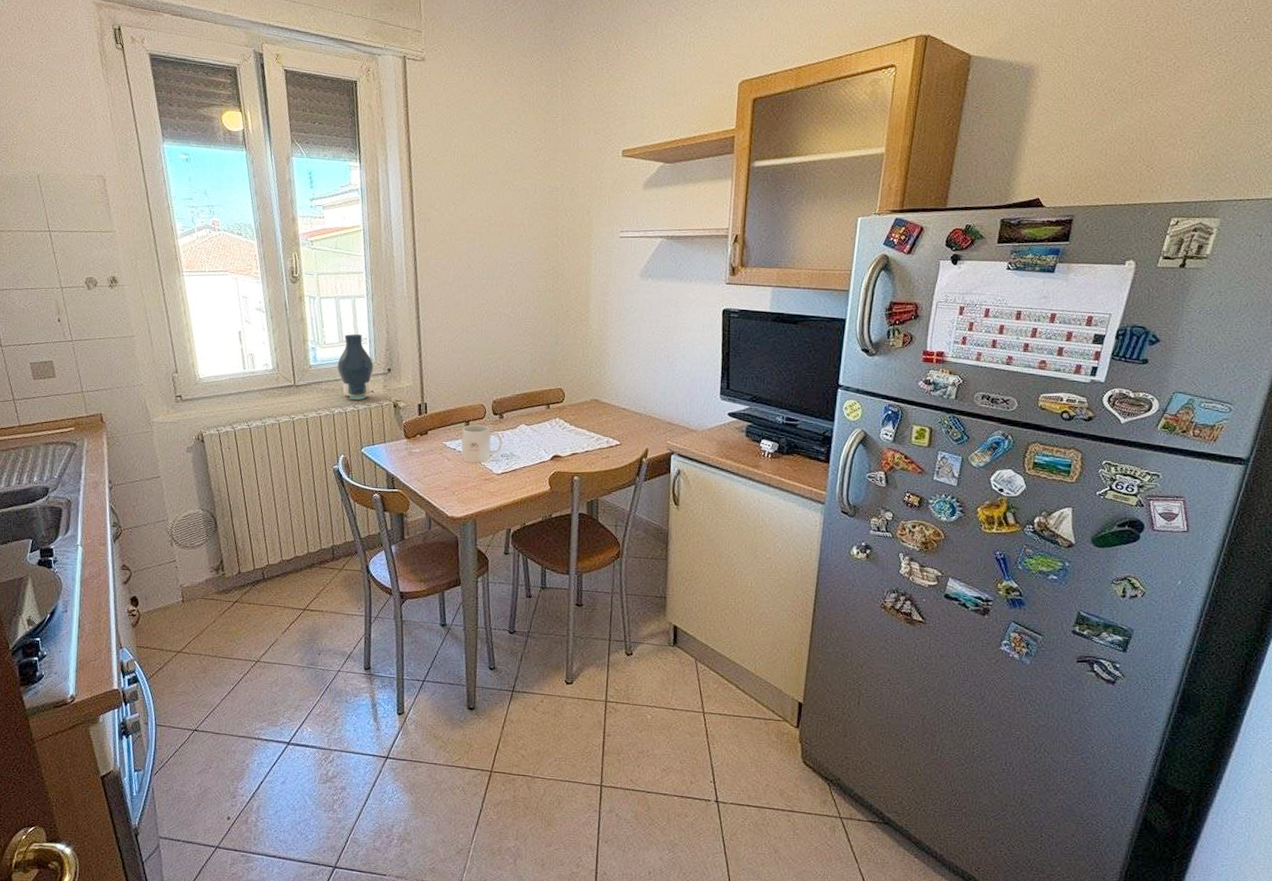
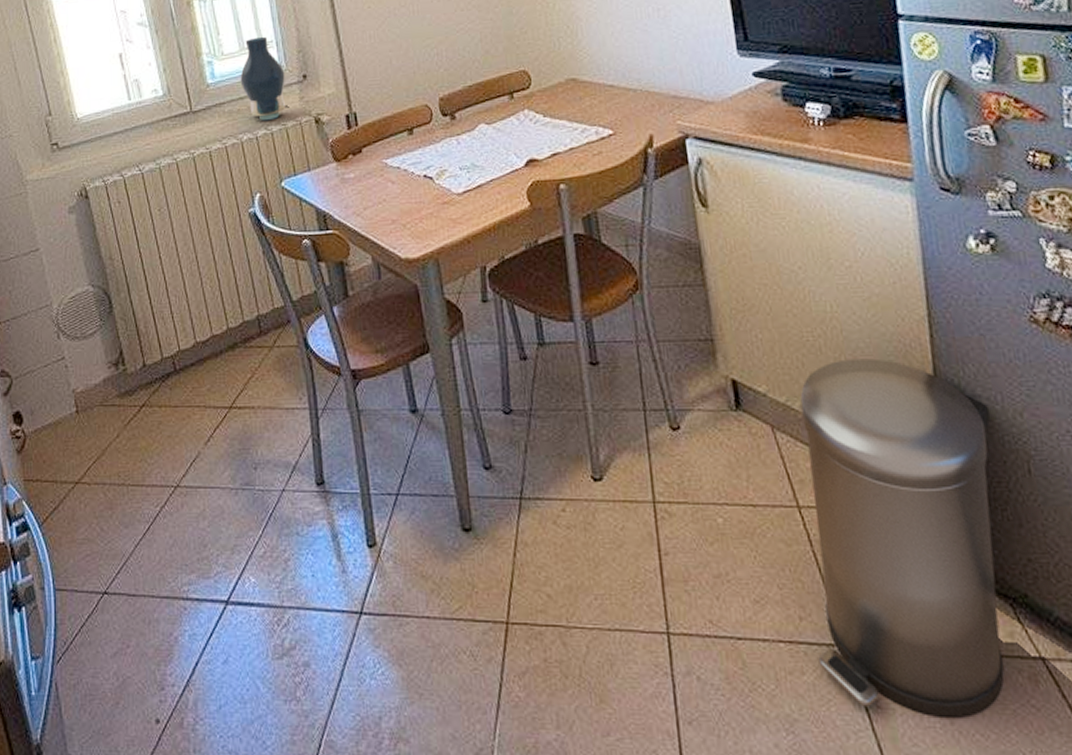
mug: present [461,424,502,464] -> none [404,131,459,185]
pedal bin: none [698,619,841,849] -> present [800,358,1004,718]

